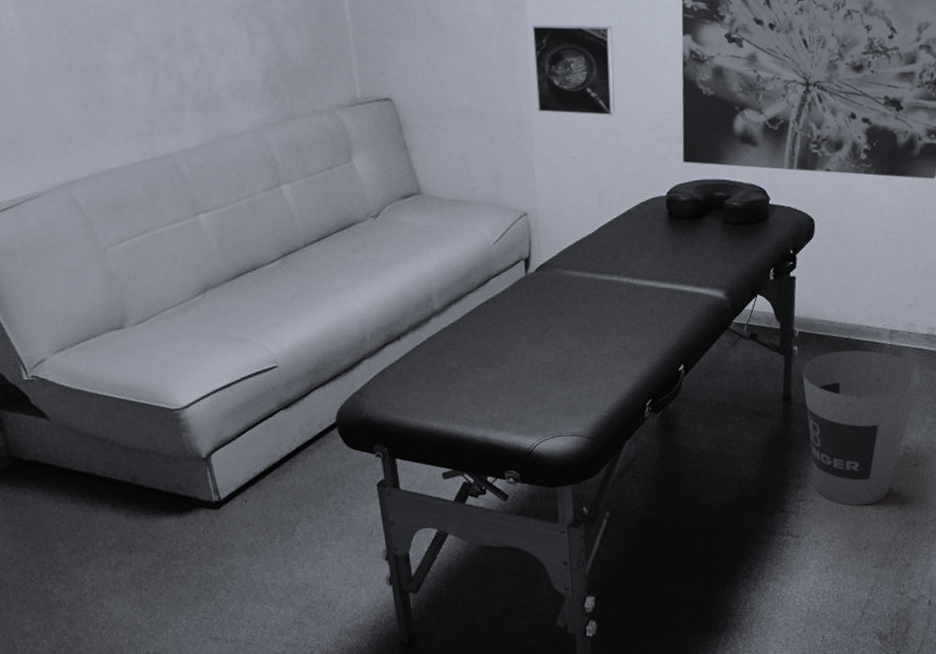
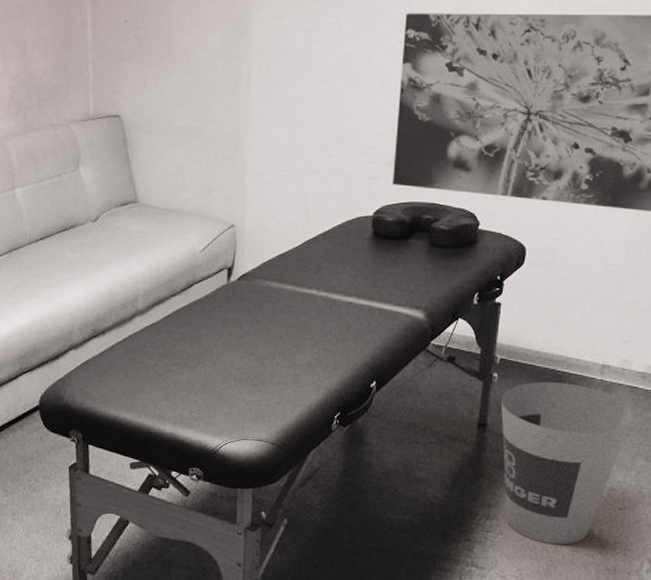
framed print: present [533,24,615,116] -> none [254,51,333,138]

